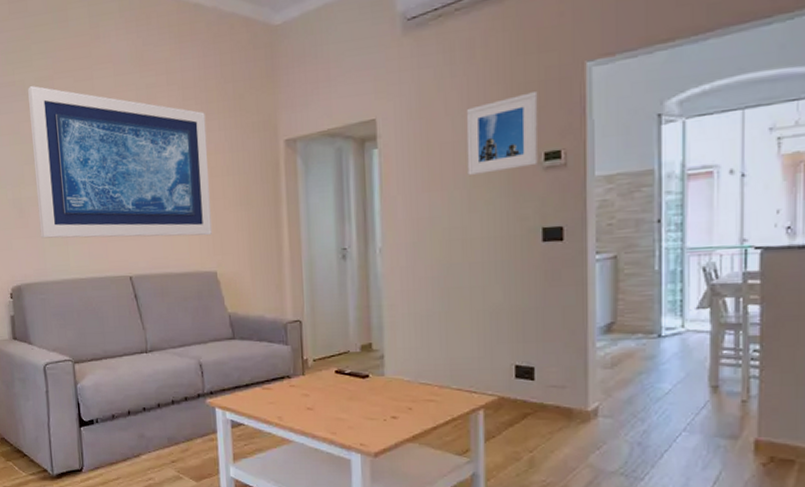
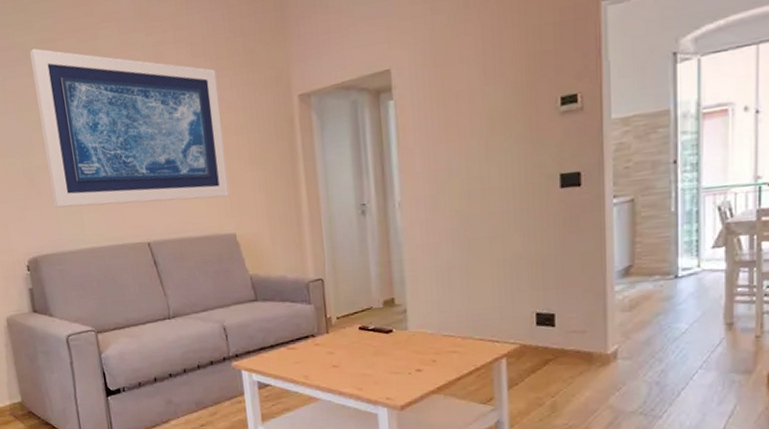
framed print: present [466,91,538,176] -> none [481,34,554,125]

